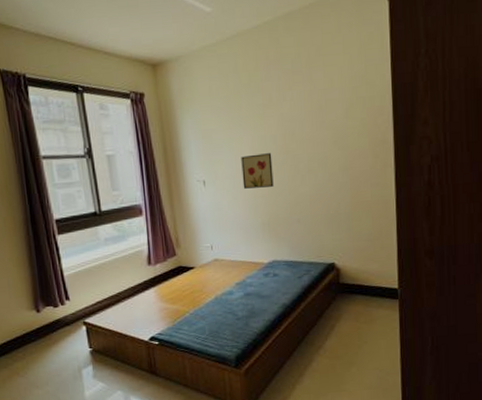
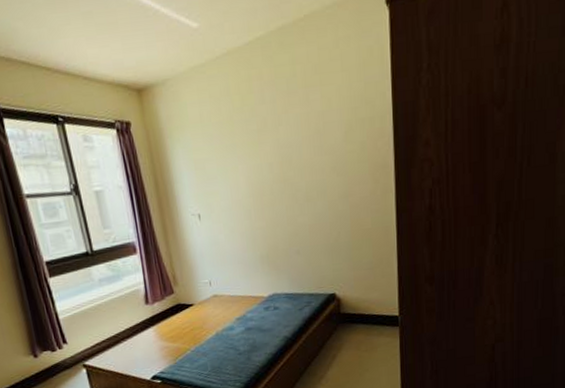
wall art: present [241,153,274,189] -> none [236,182,272,221]

